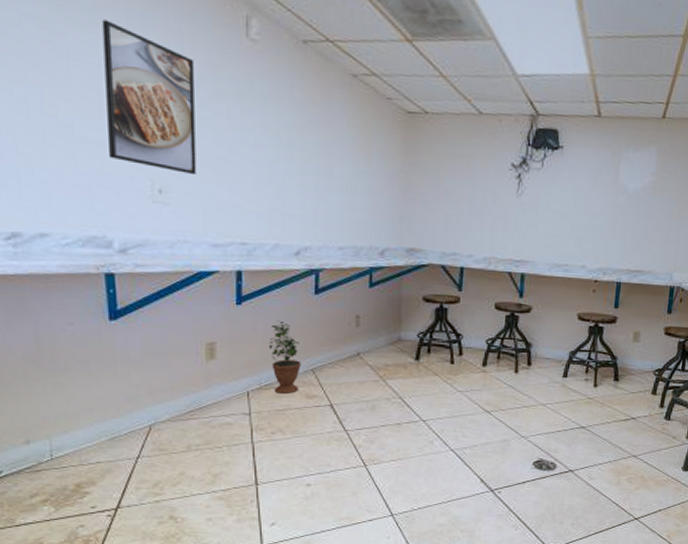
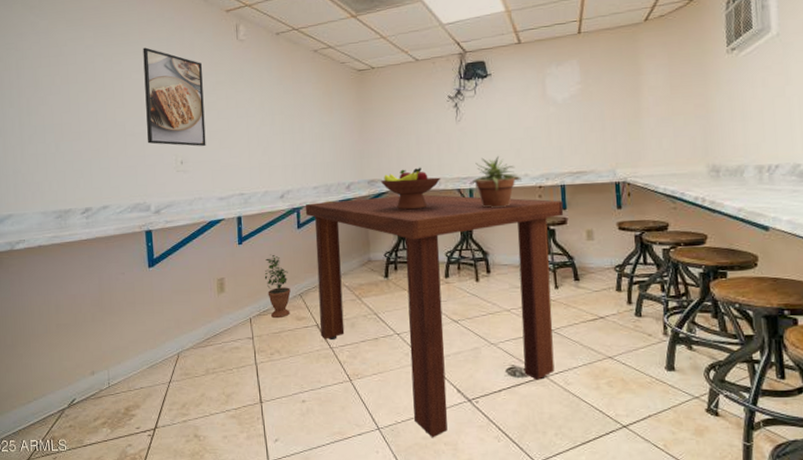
dining table: none [326,266,616,525] -> present [305,194,564,438]
fruit bowl: none [421,241,492,289] -> present [380,167,441,210]
potted plant: none [521,240,579,298] -> present [469,156,523,208]

